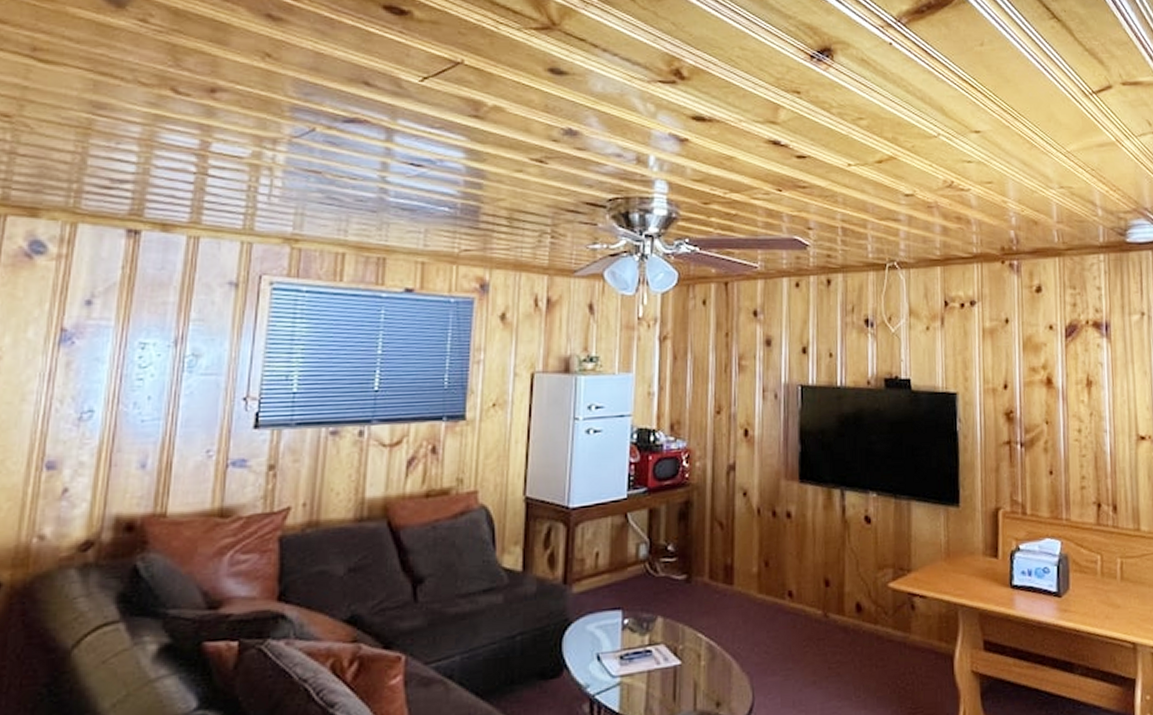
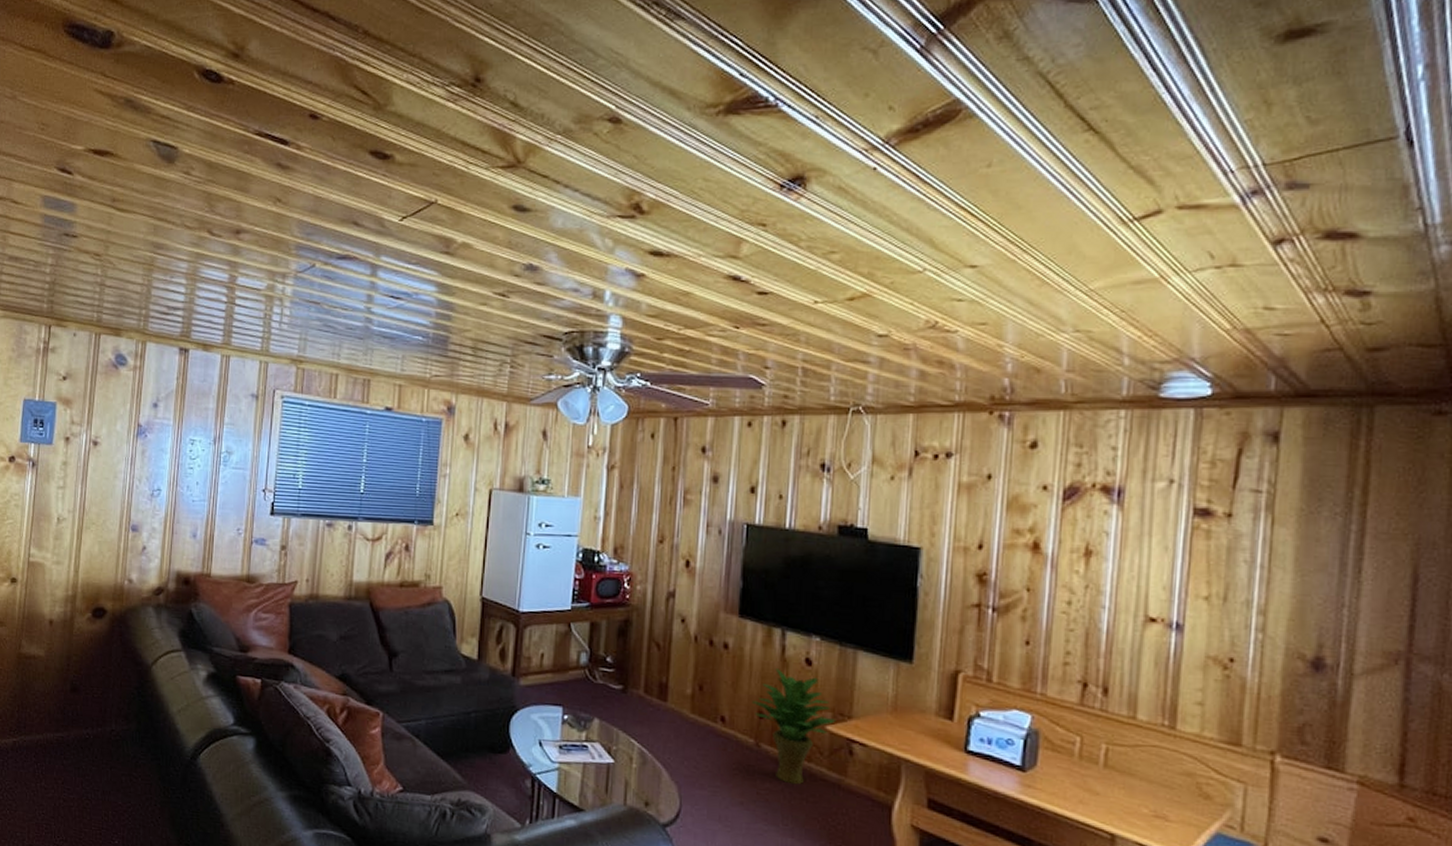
potted plant: none [818,531,897,652] -> present [752,669,836,785]

